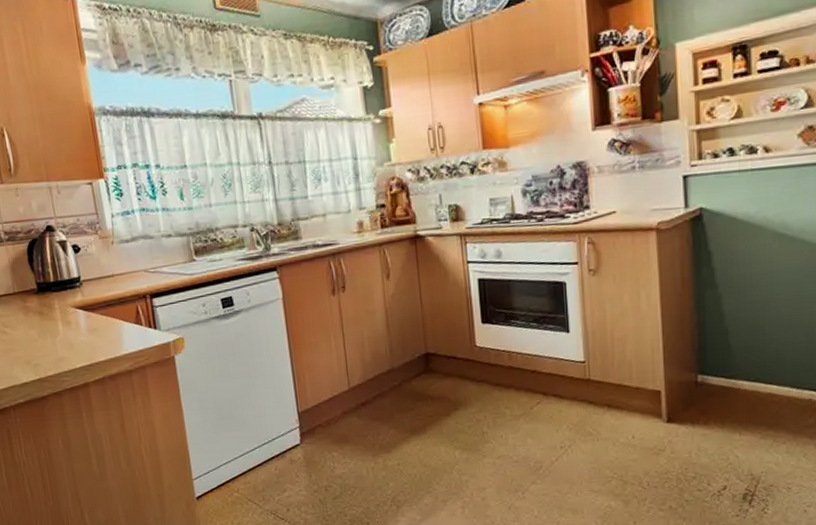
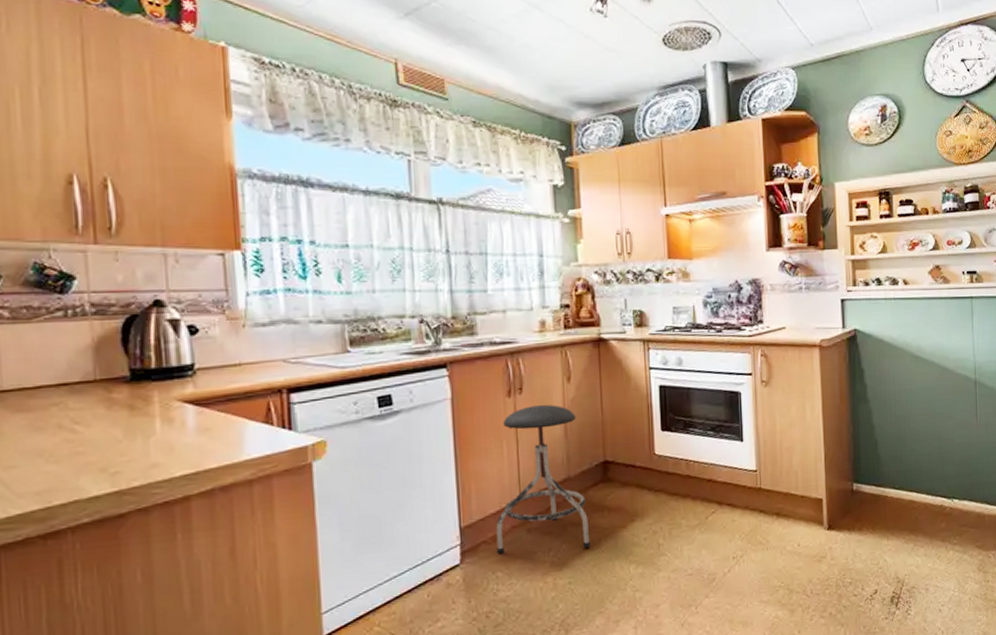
stool: none [329,301,417,436] -> present [496,404,591,553]

